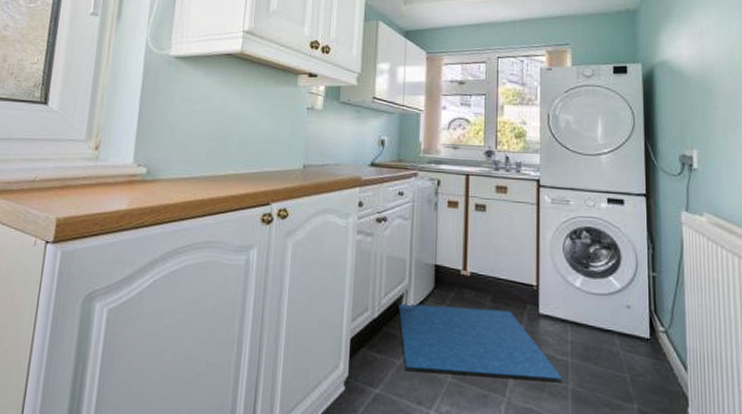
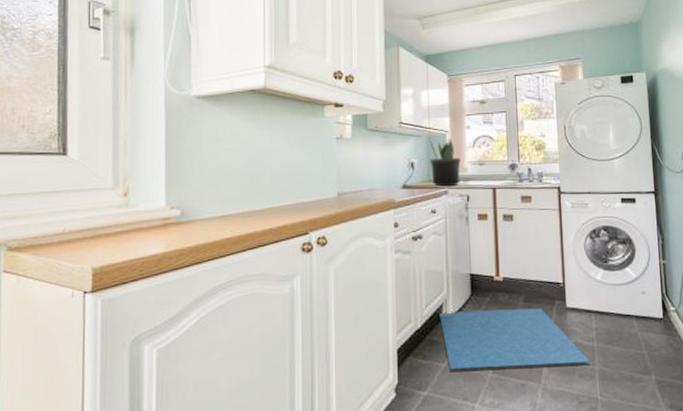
planter: none [401,115,434,168] -> present [429,137,461,186]

